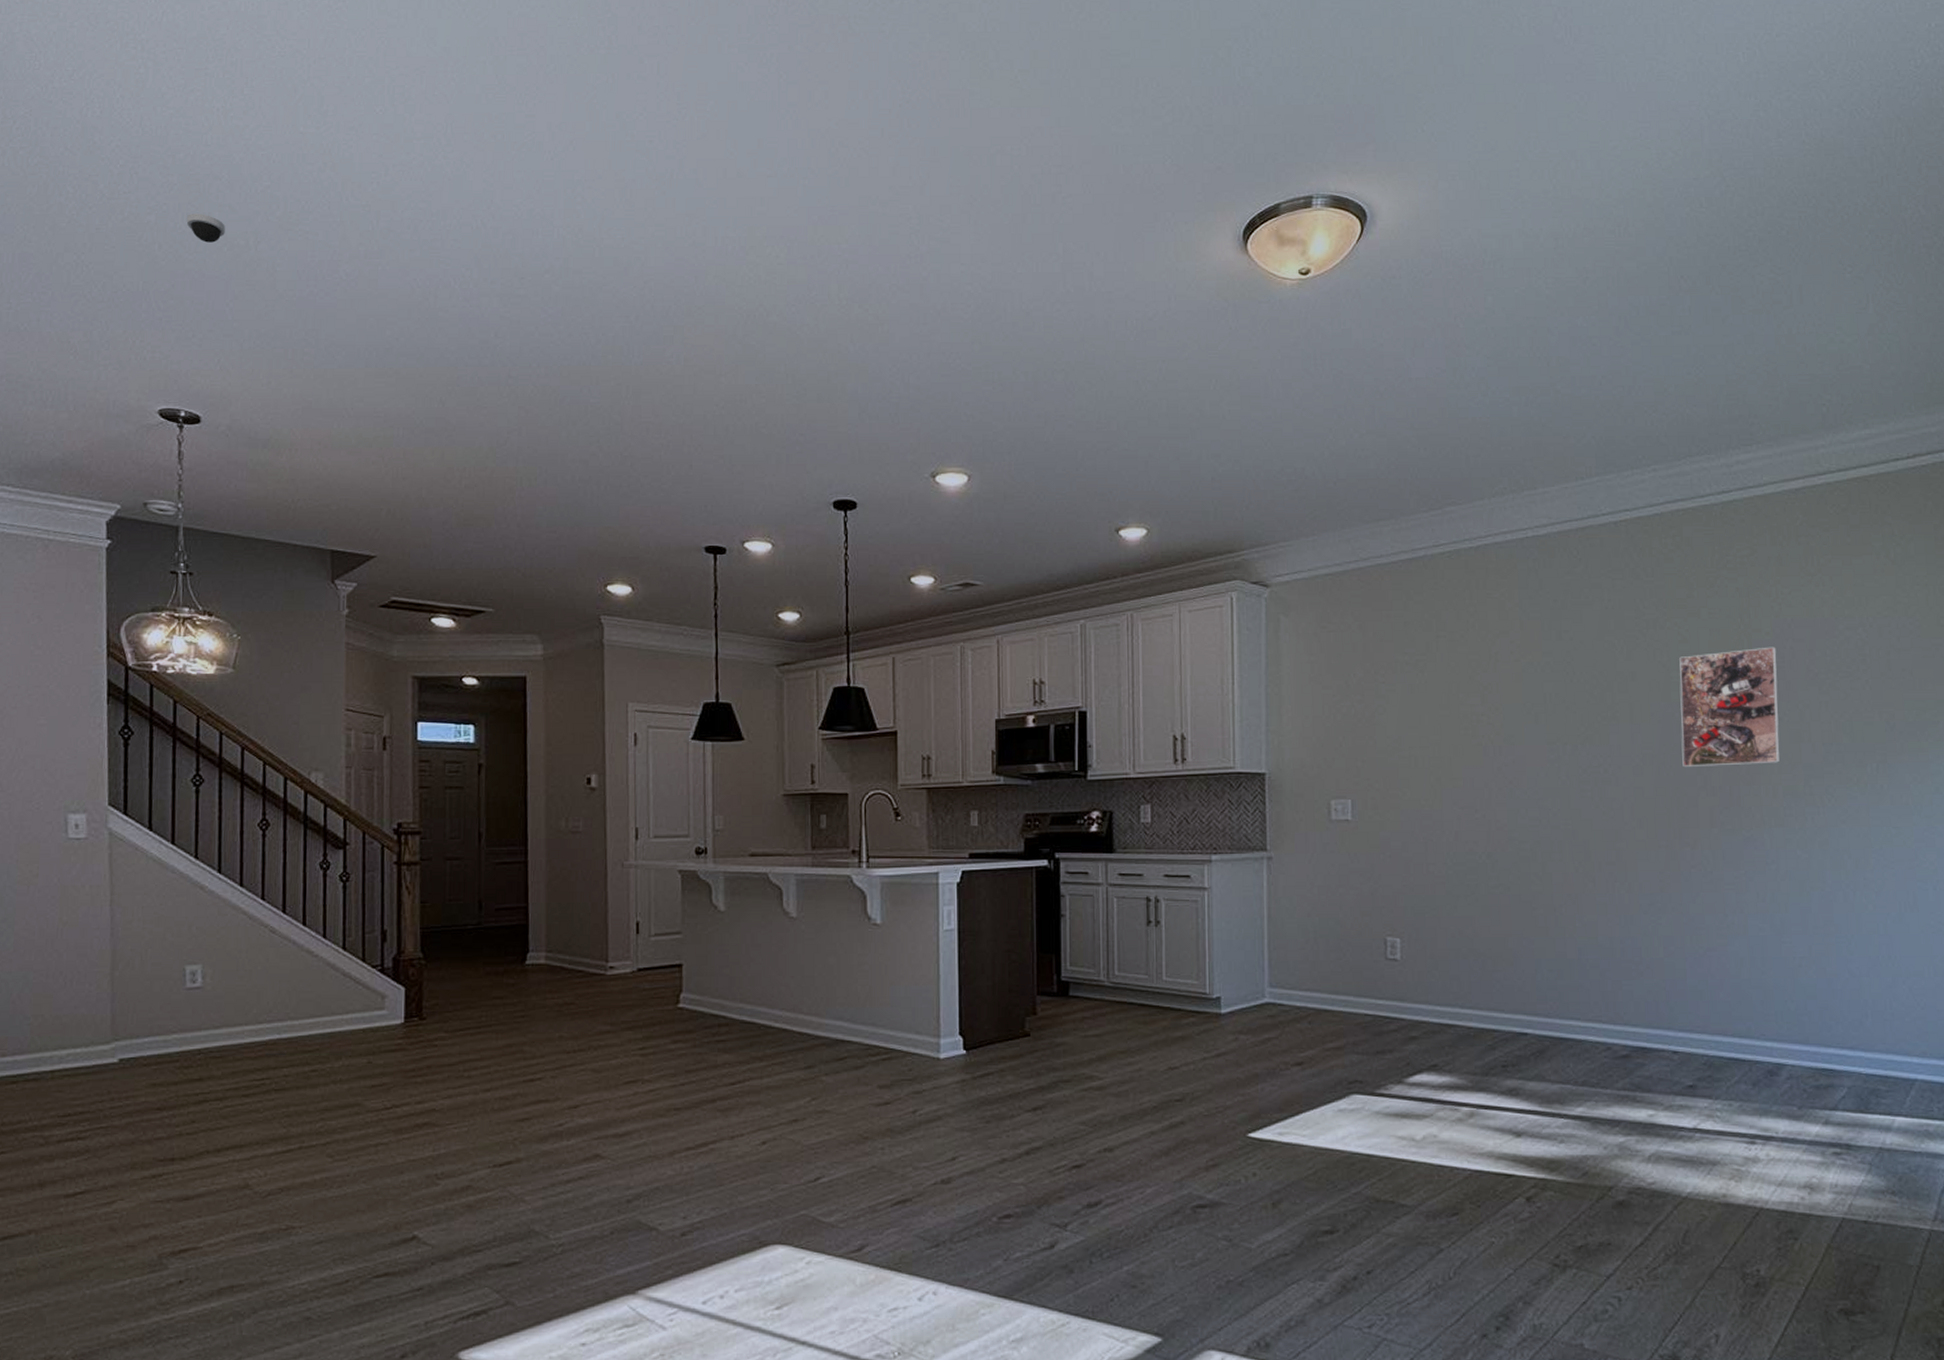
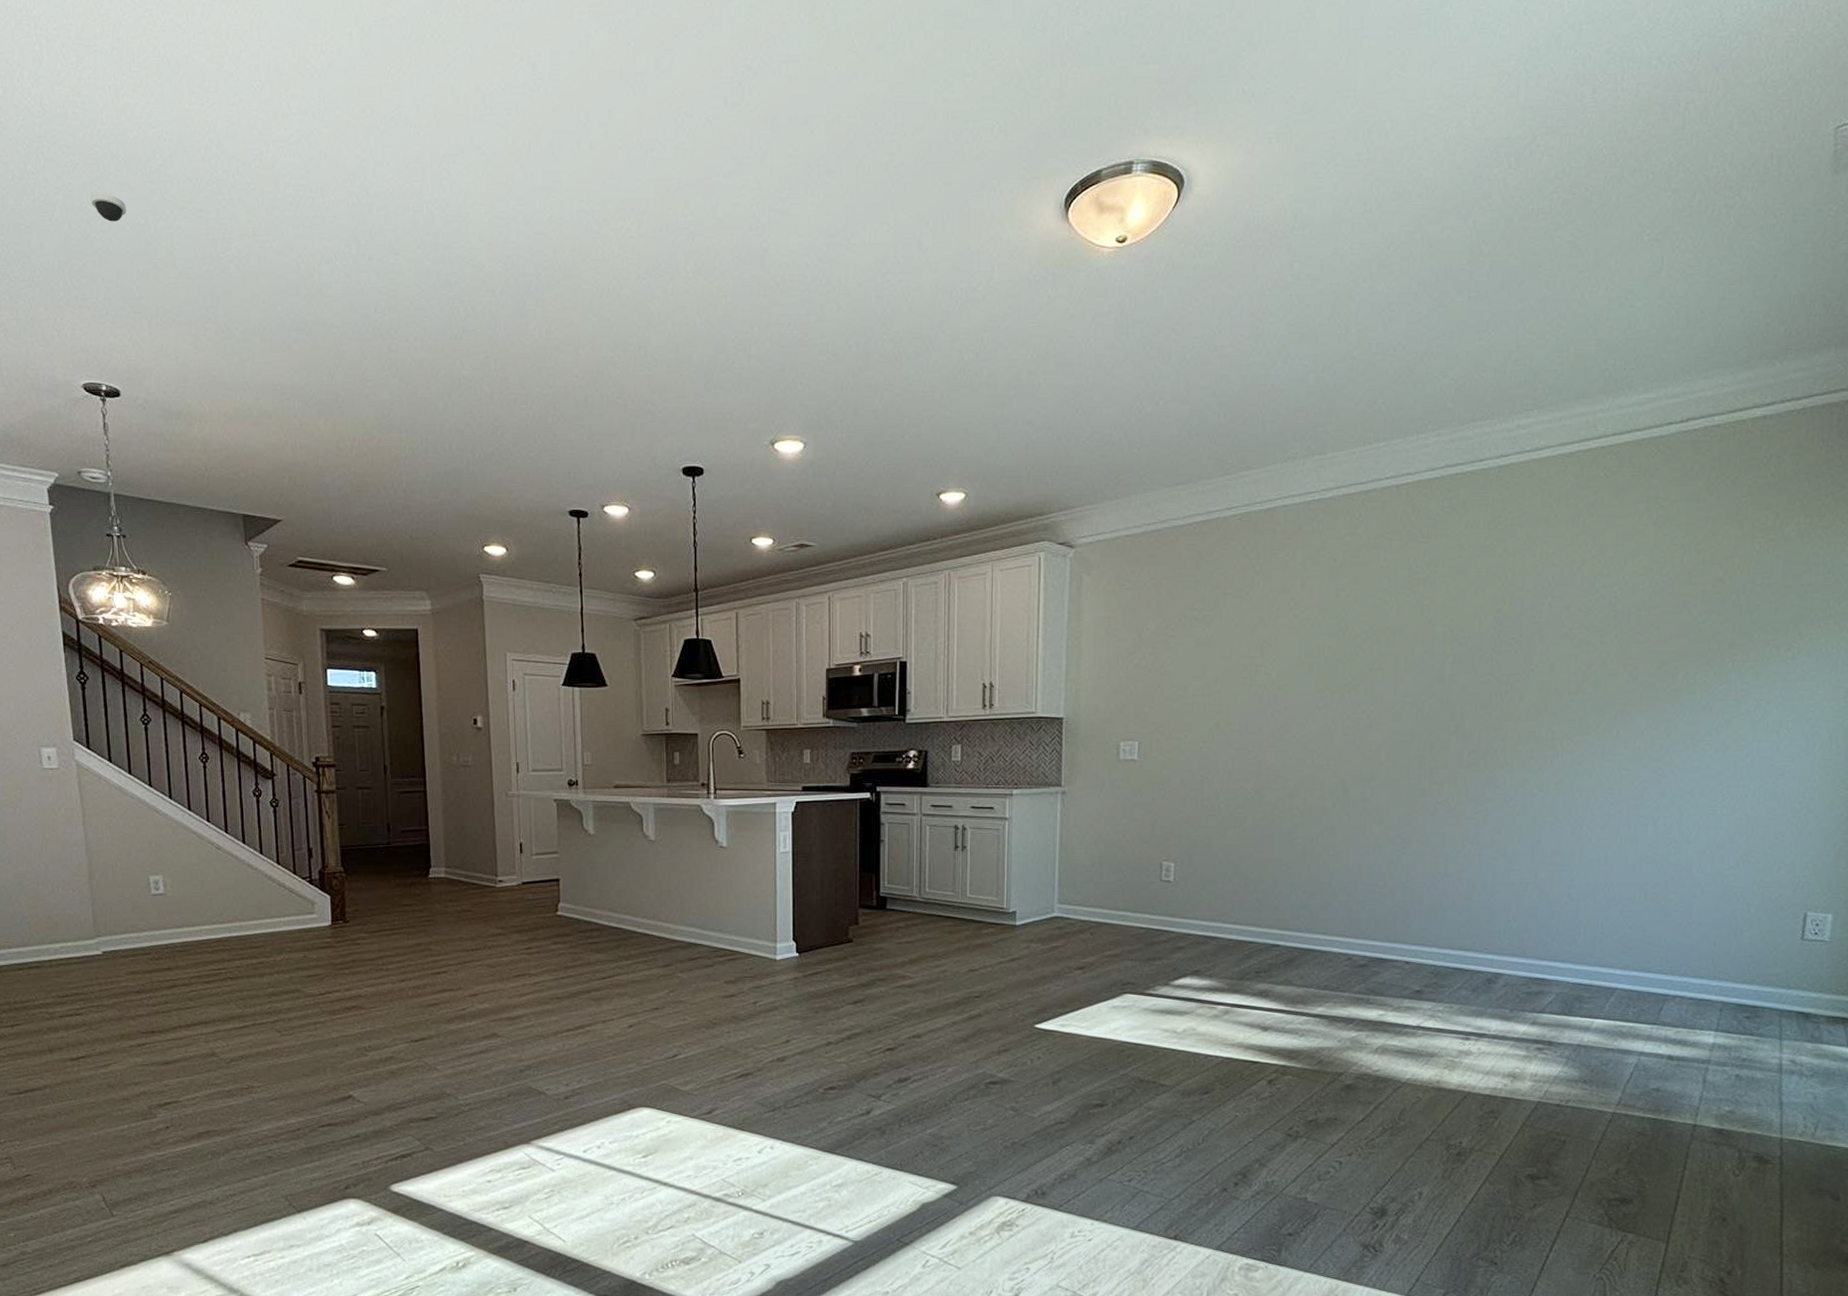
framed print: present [1679,647,1780,768] -> none [1438,603,1536,714]

